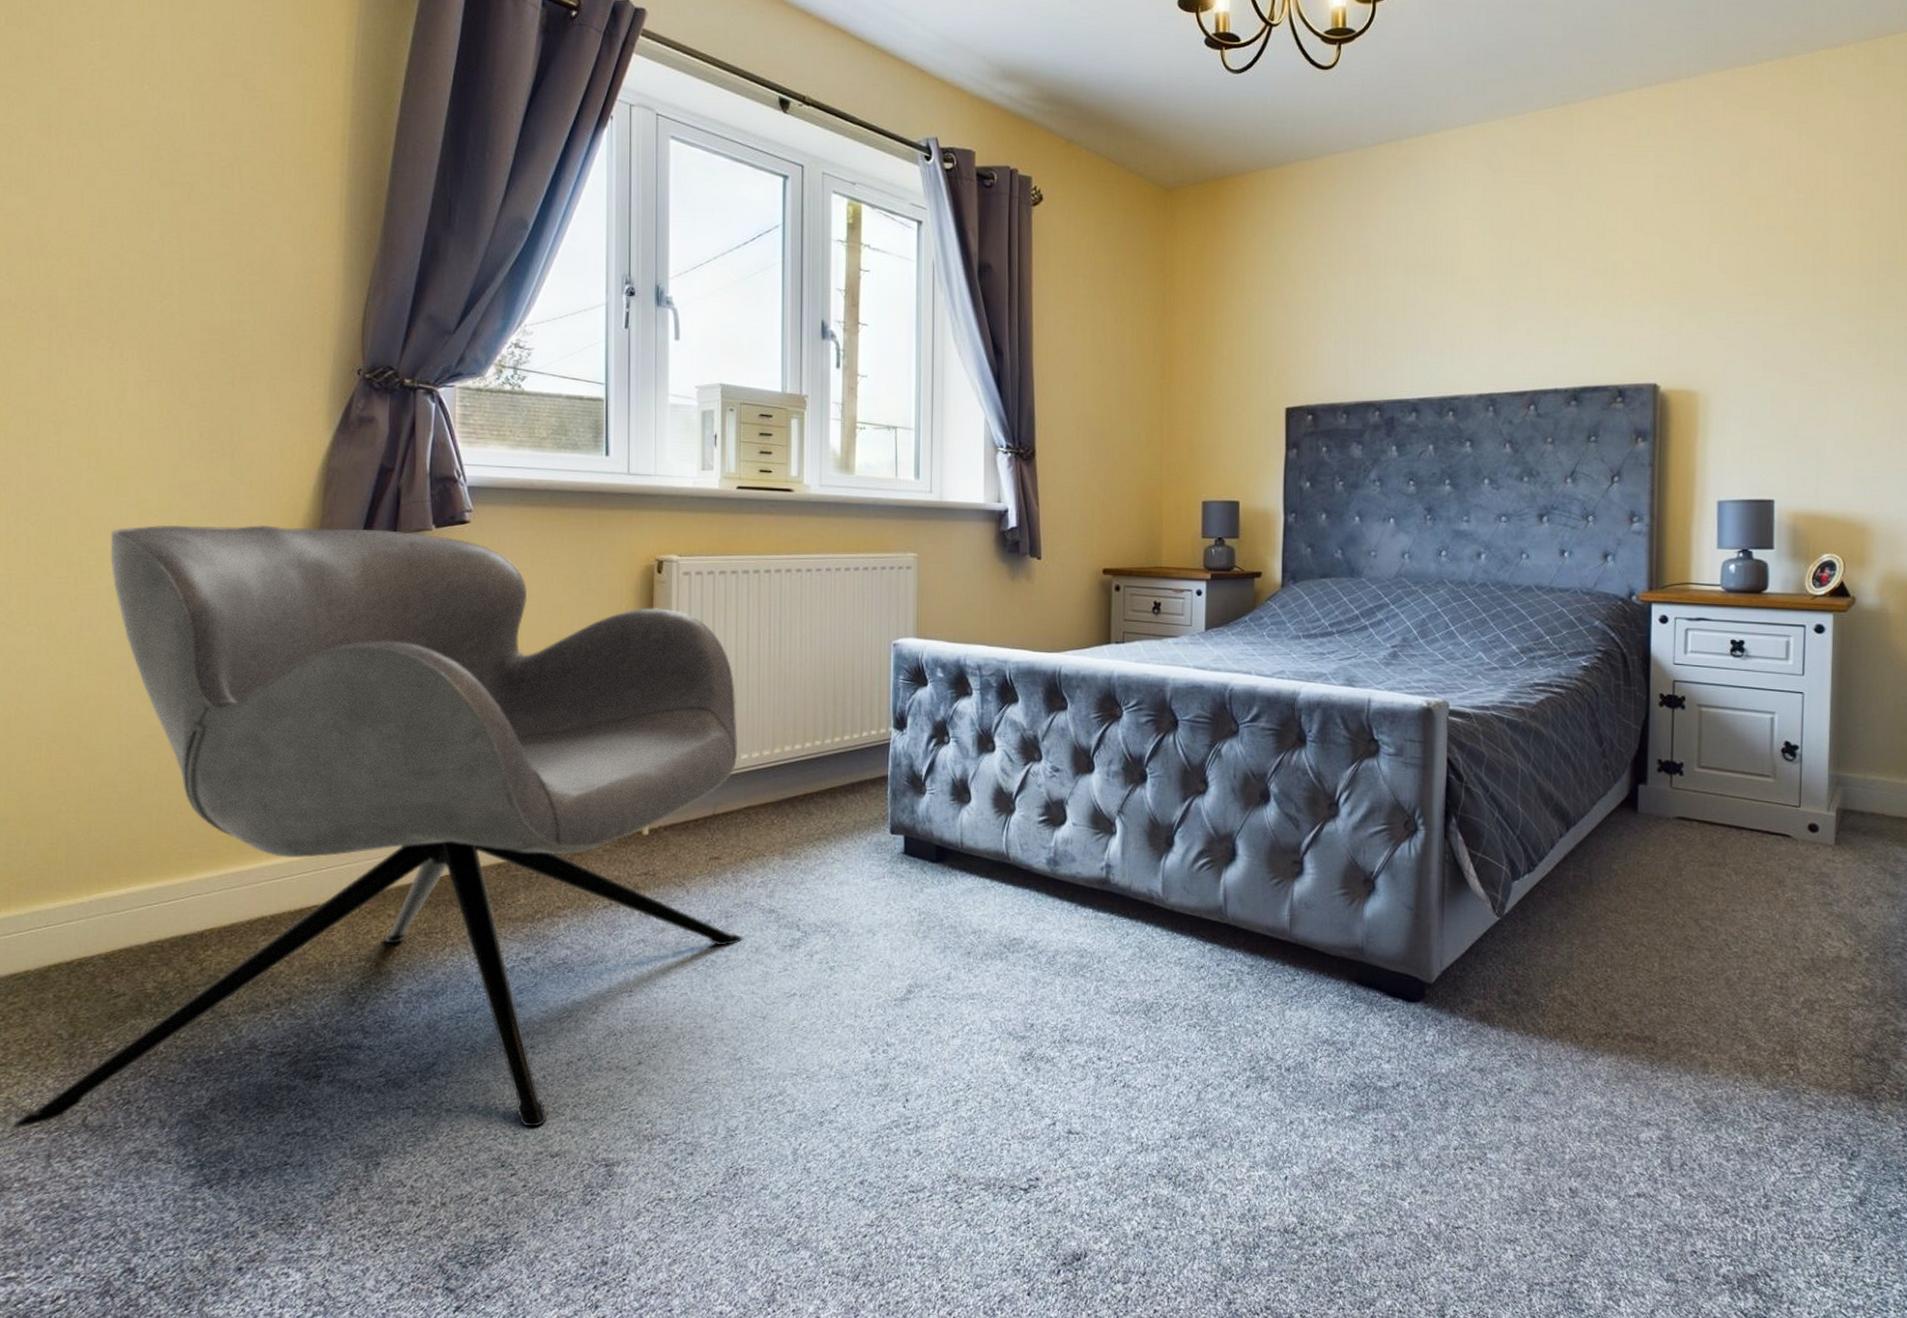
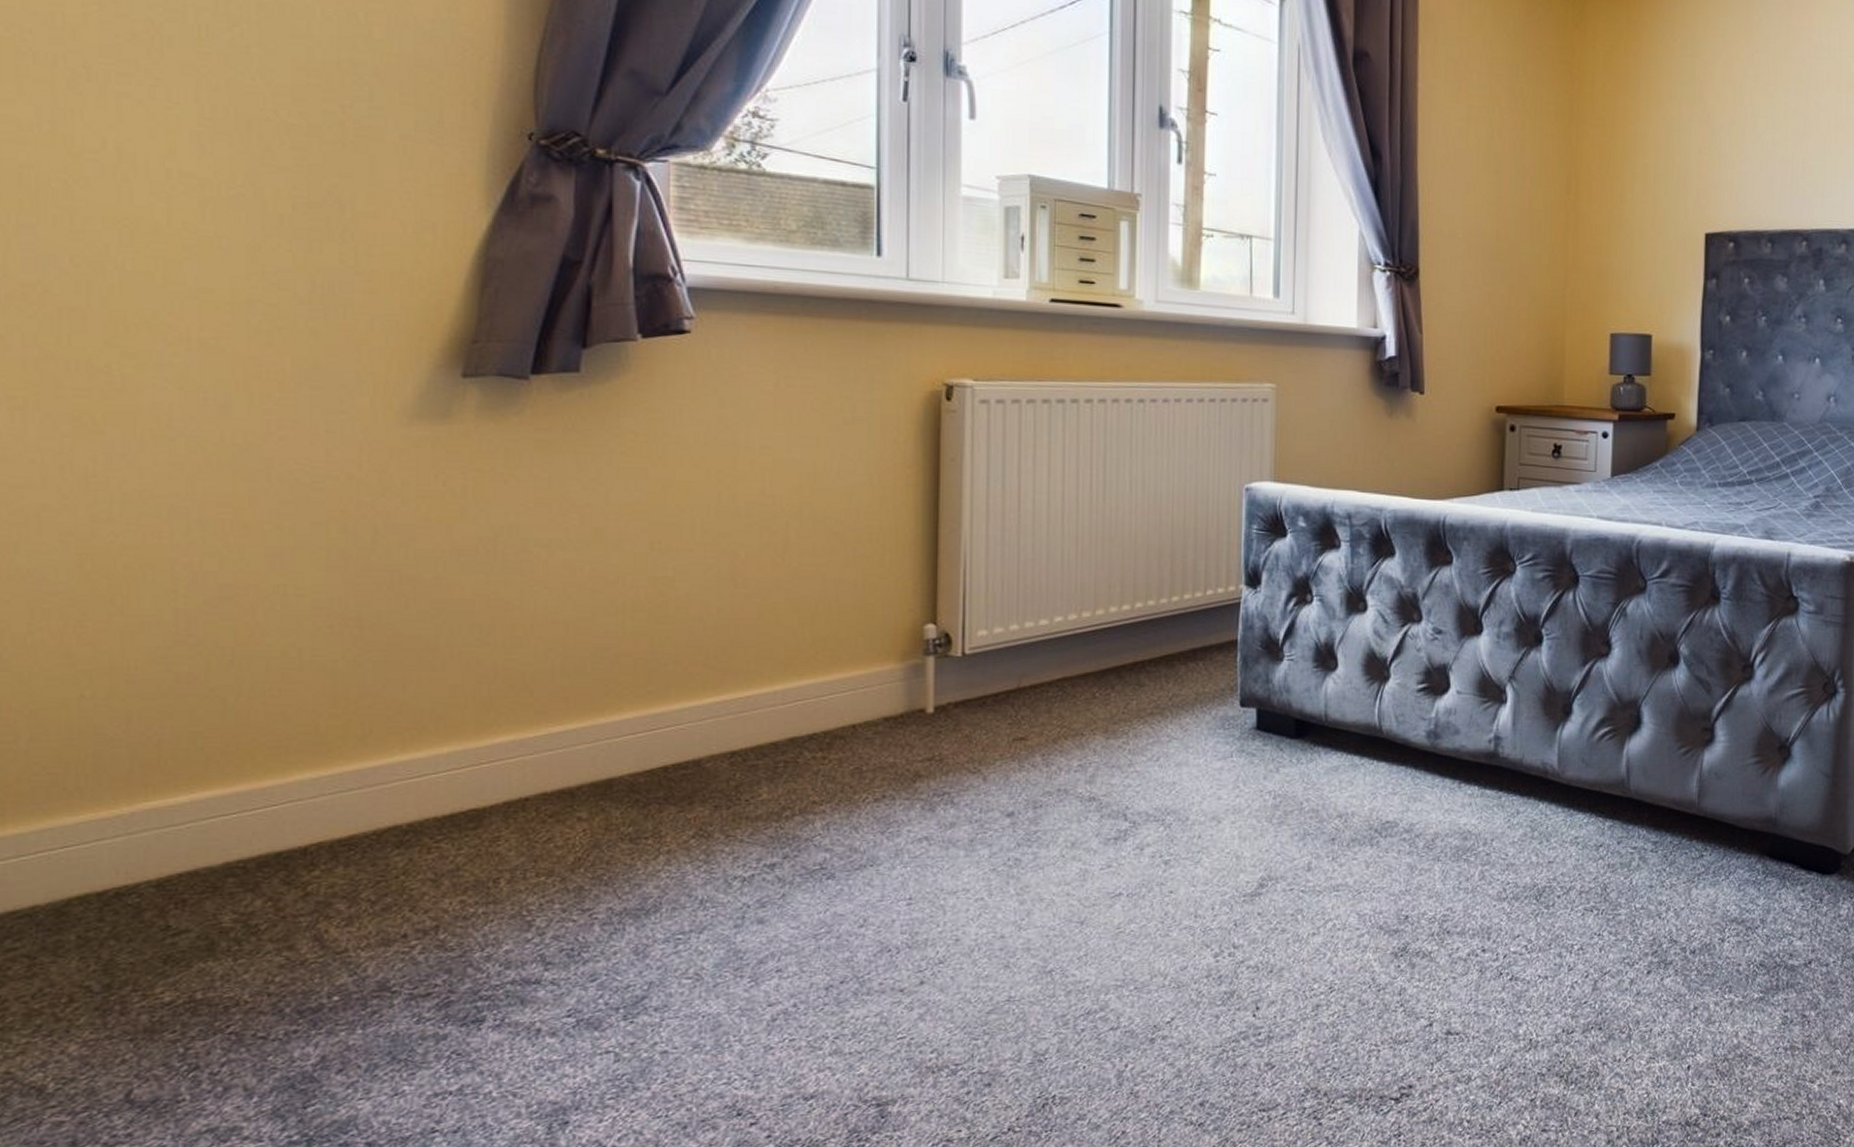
armchair: present [11,524,744,1127] -> none [12,323,1057,1110]

